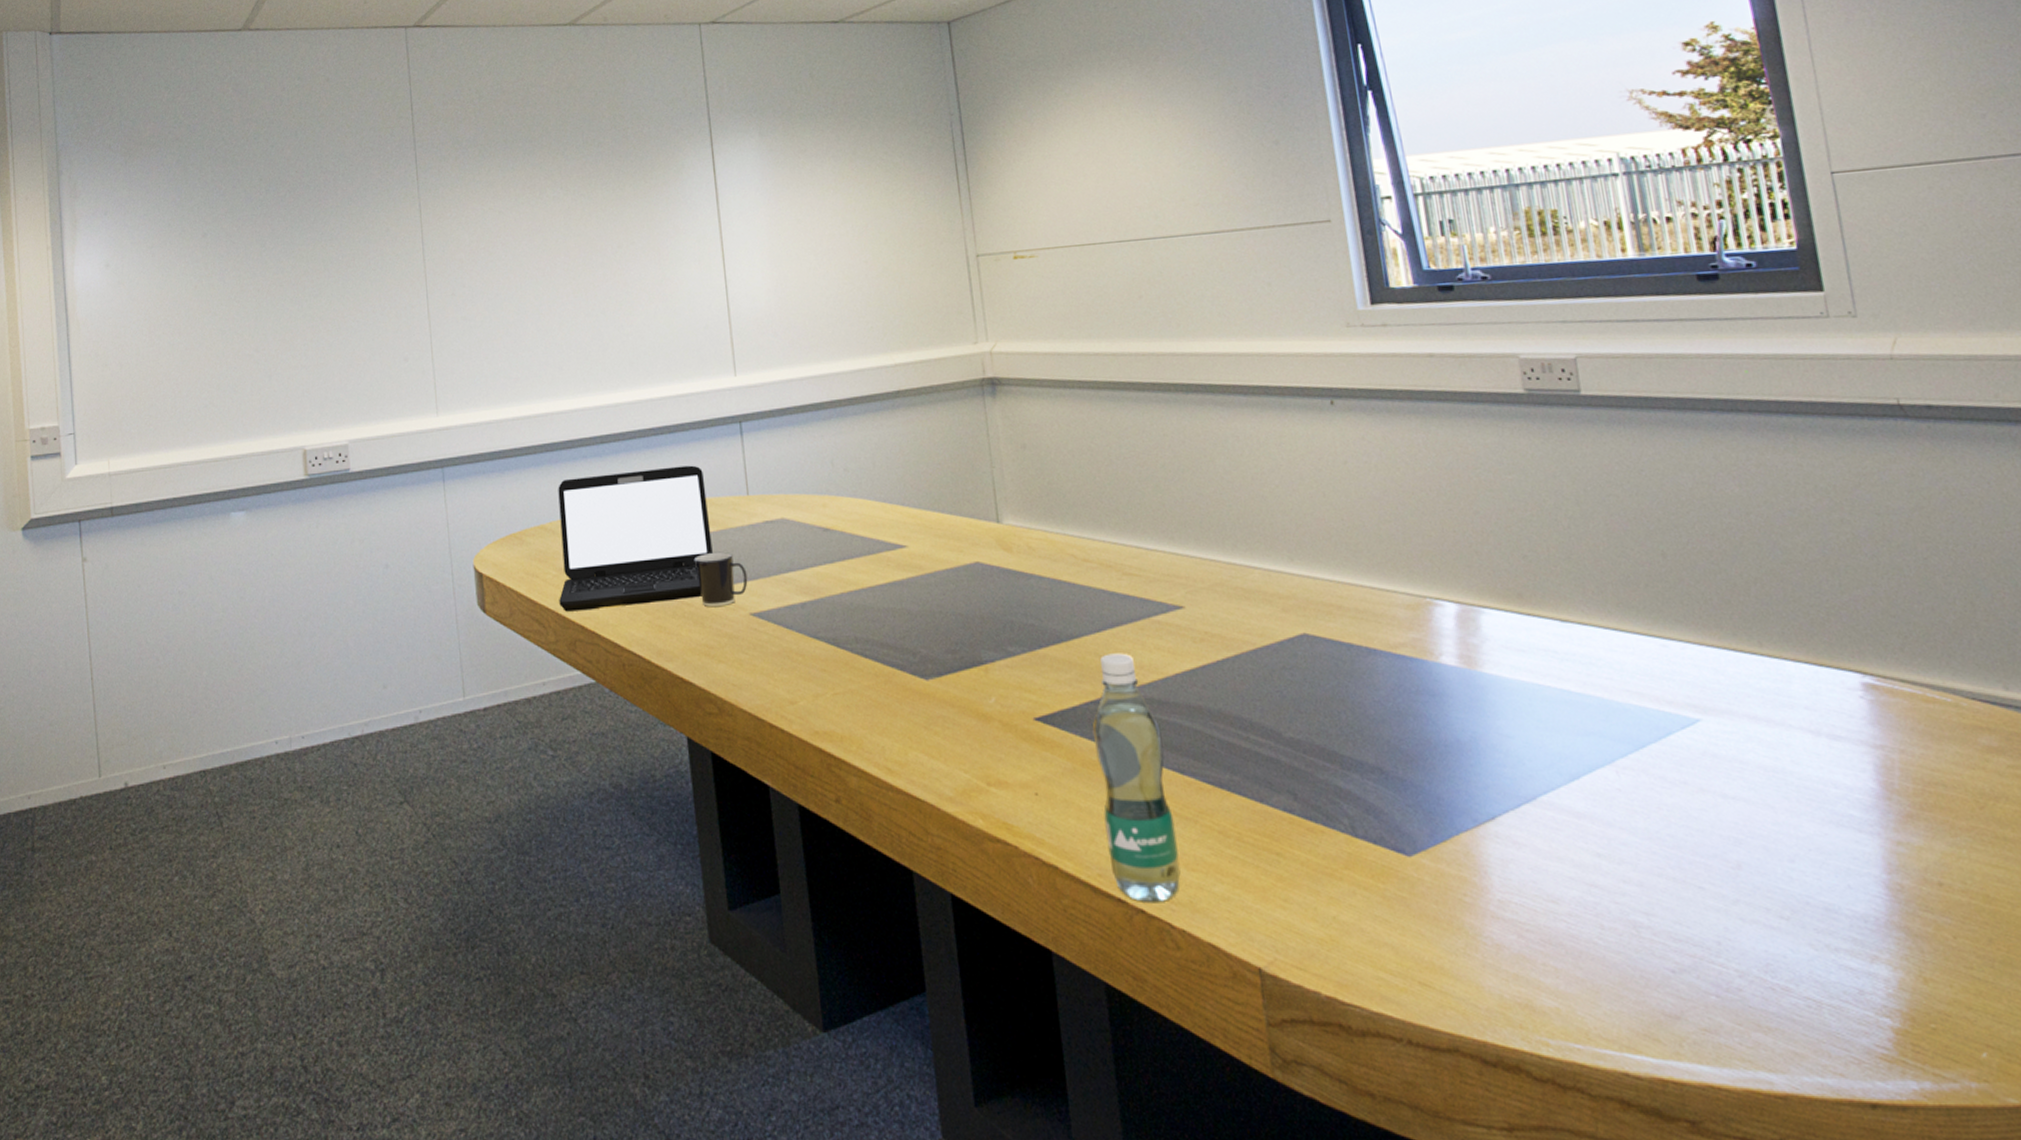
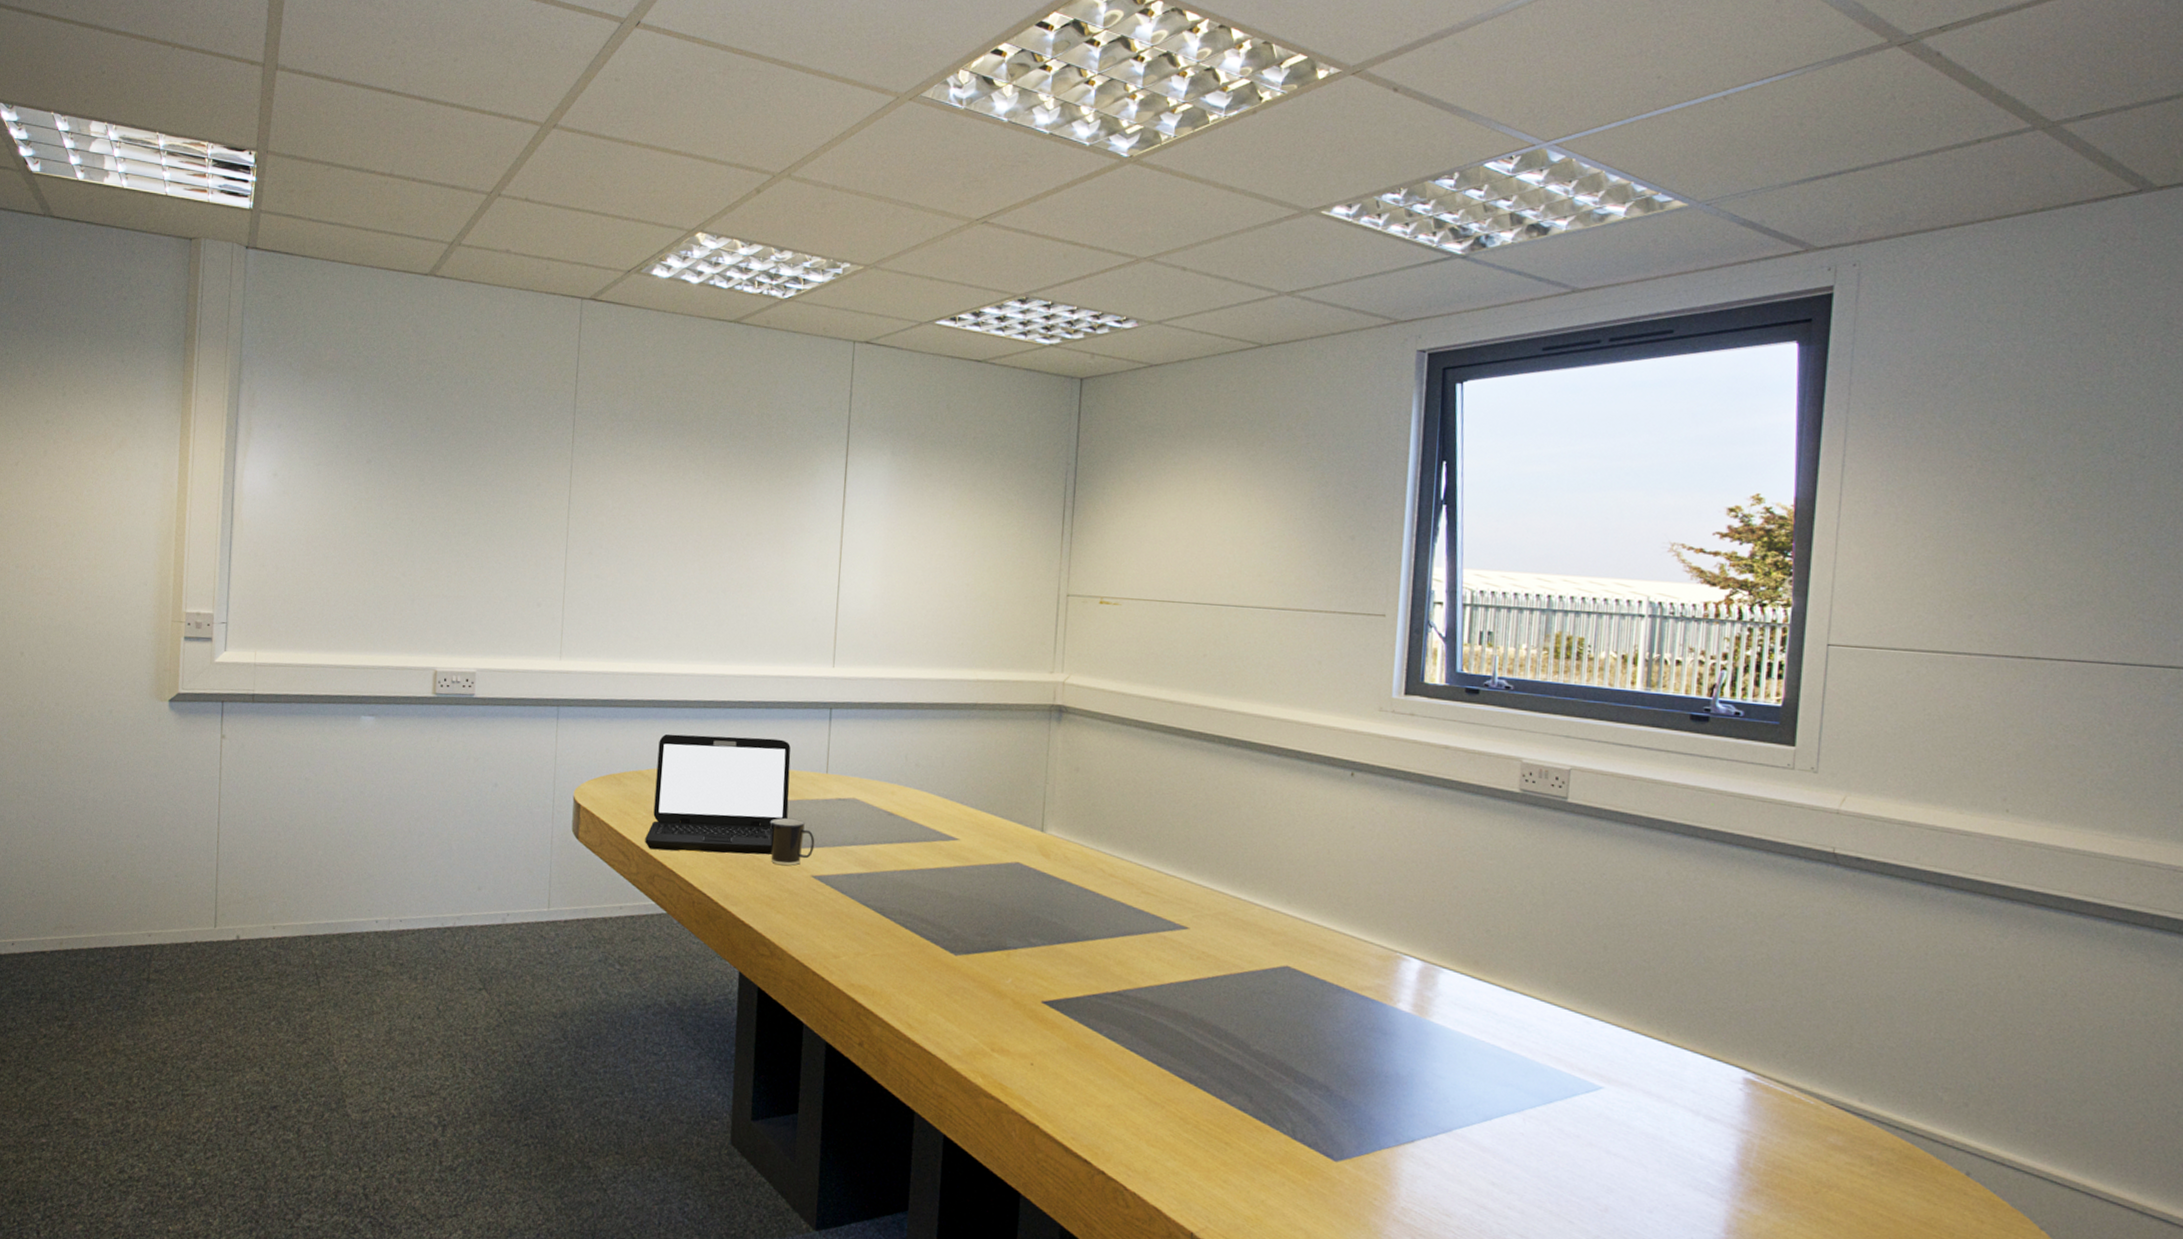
bottle: present [1091,653,1181,904] -> none [1084,957,1149,1168]

